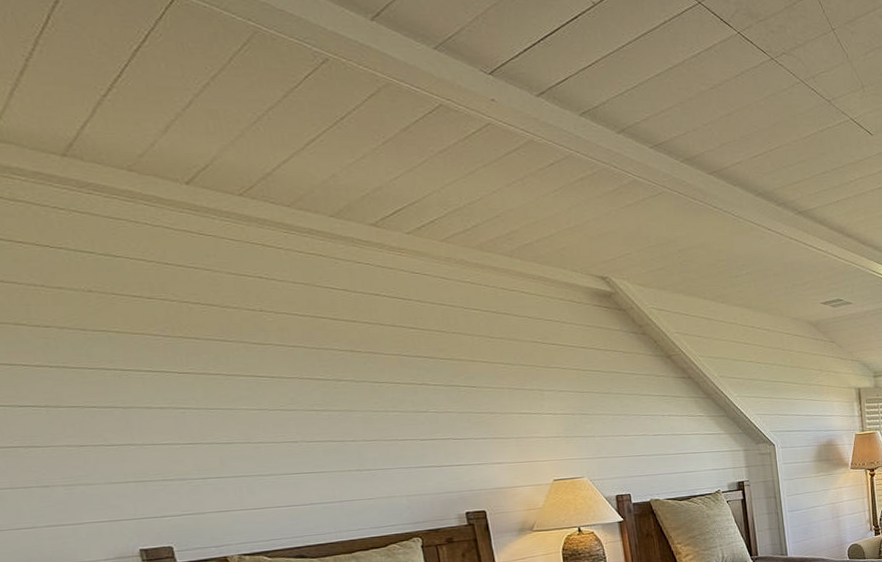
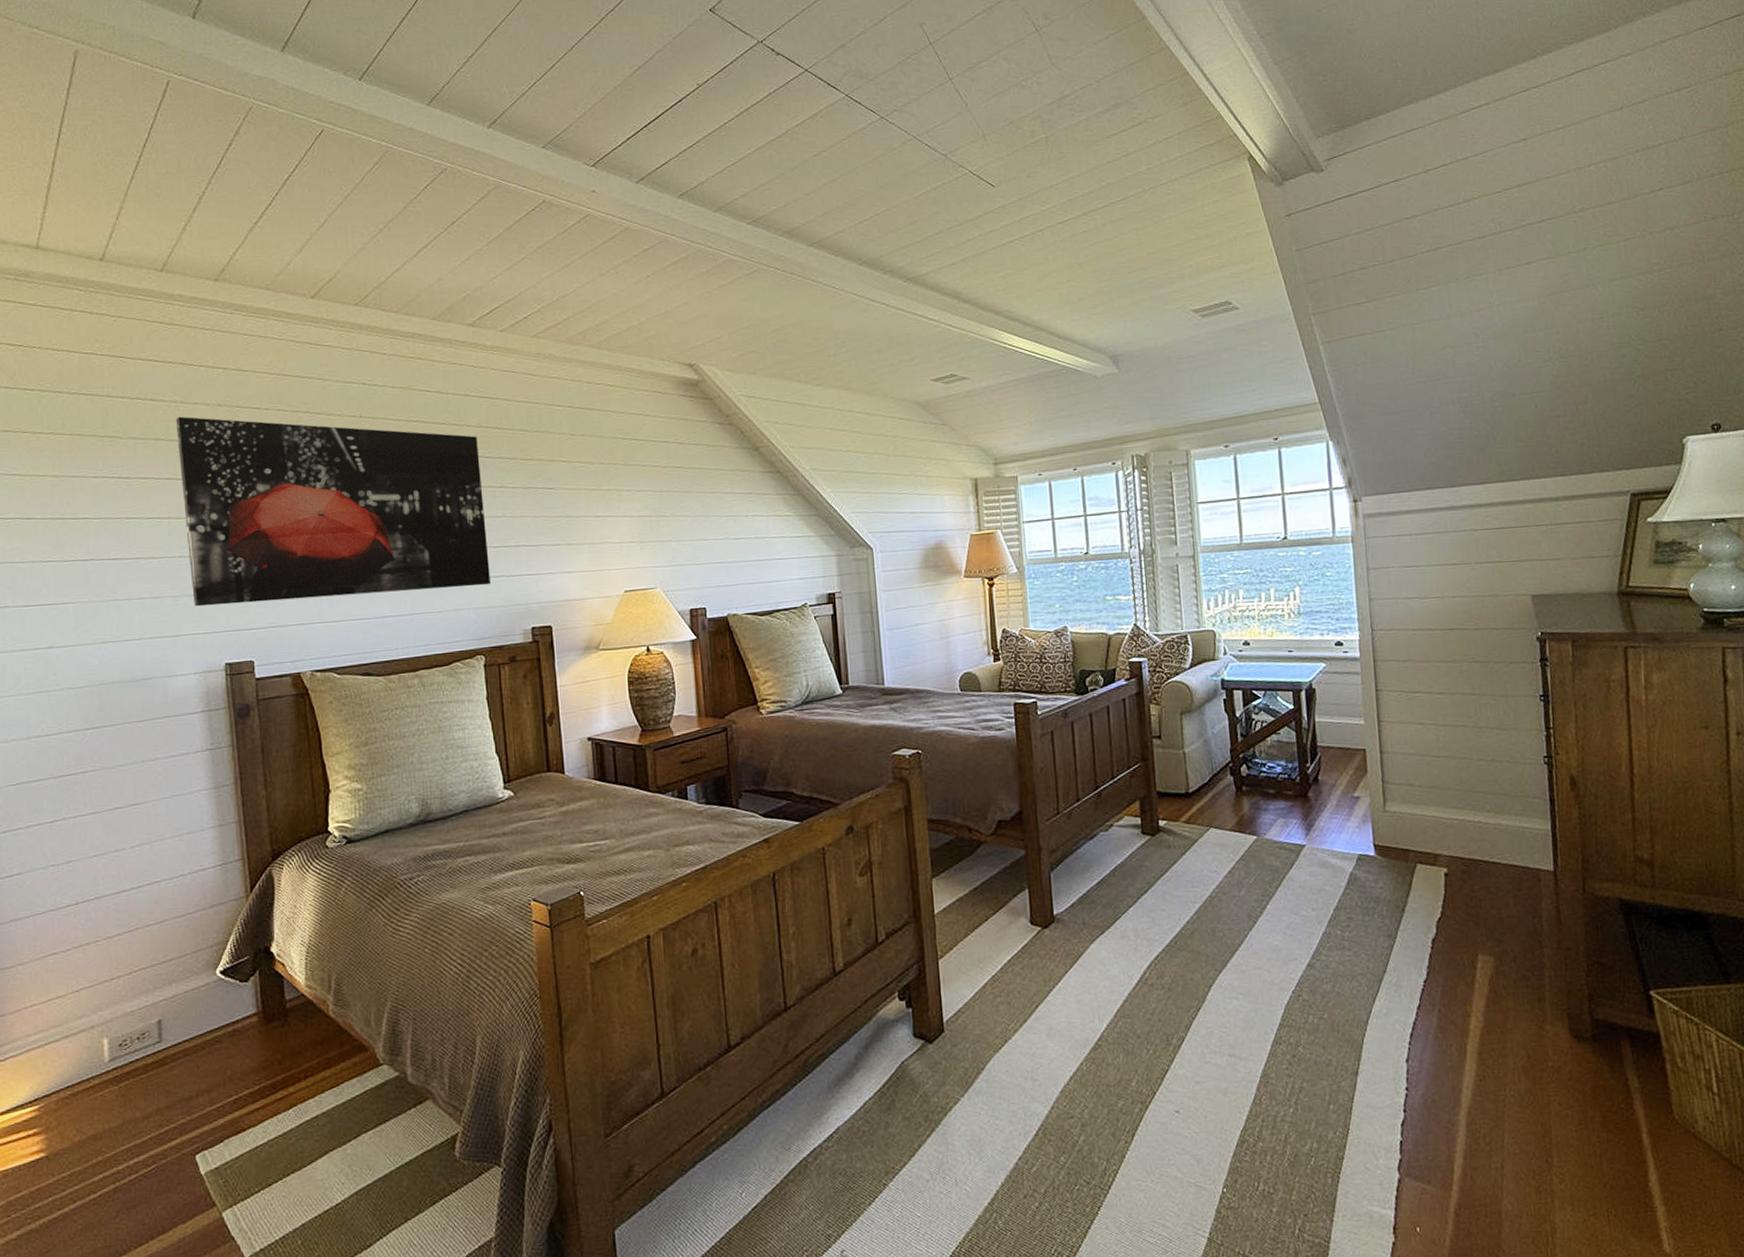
wall art: none [37,301,420,496] -> present [175,416,490,607]

